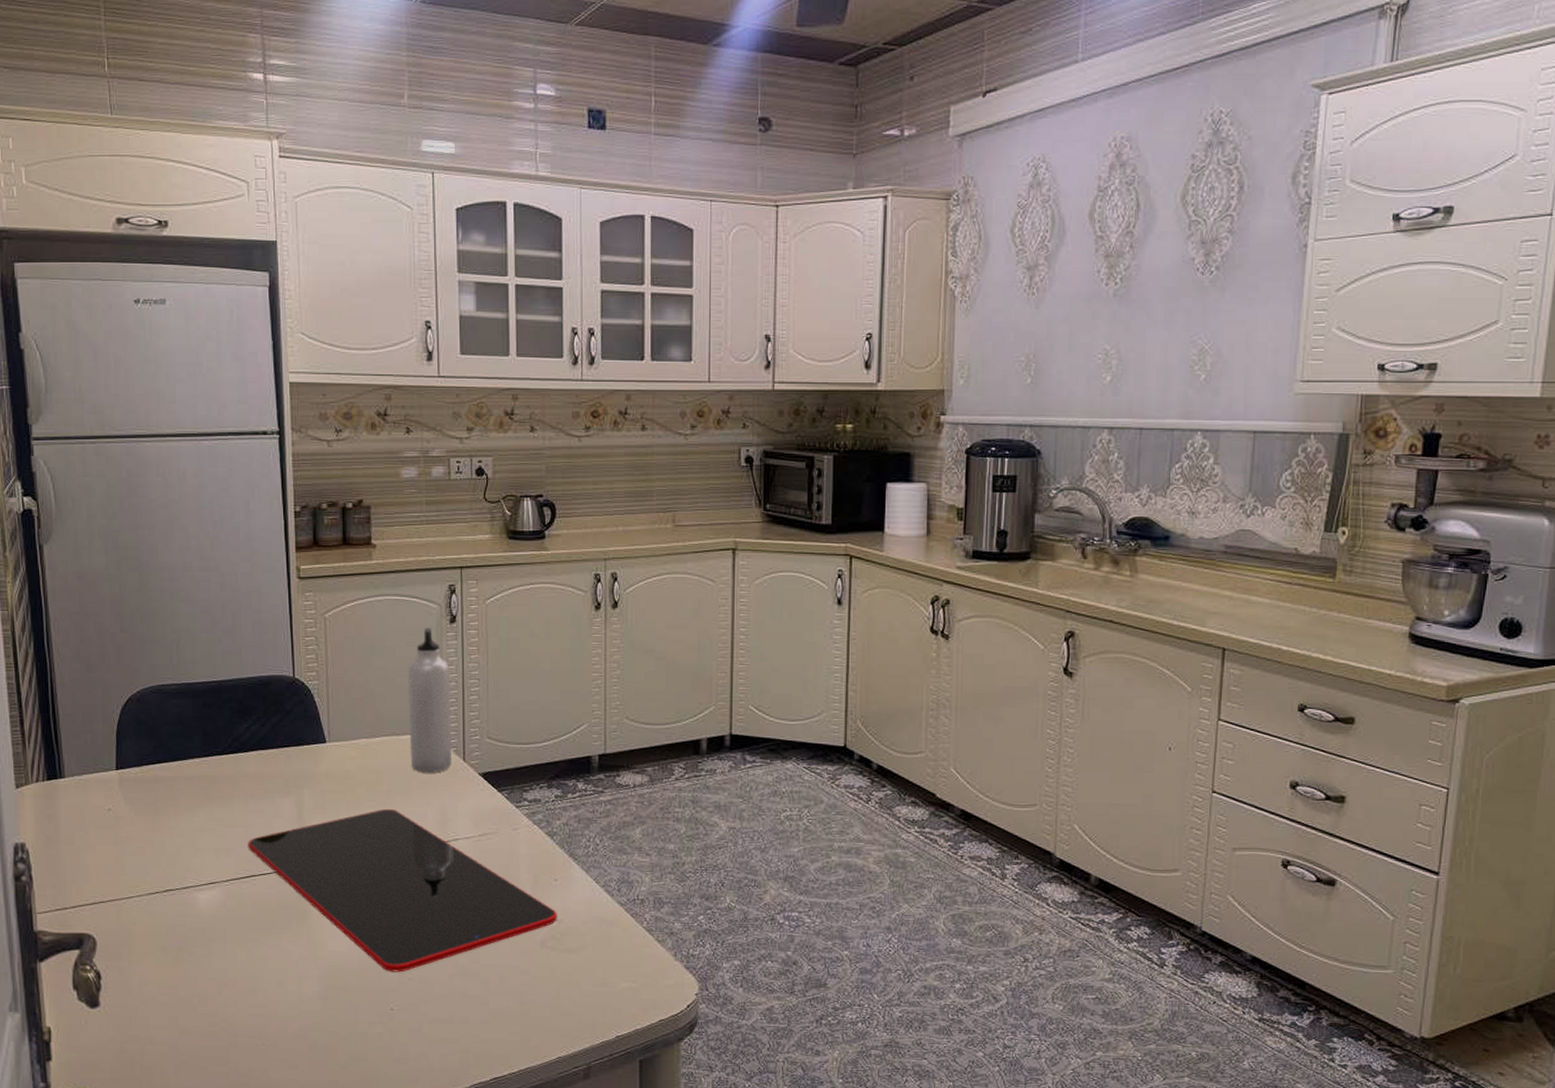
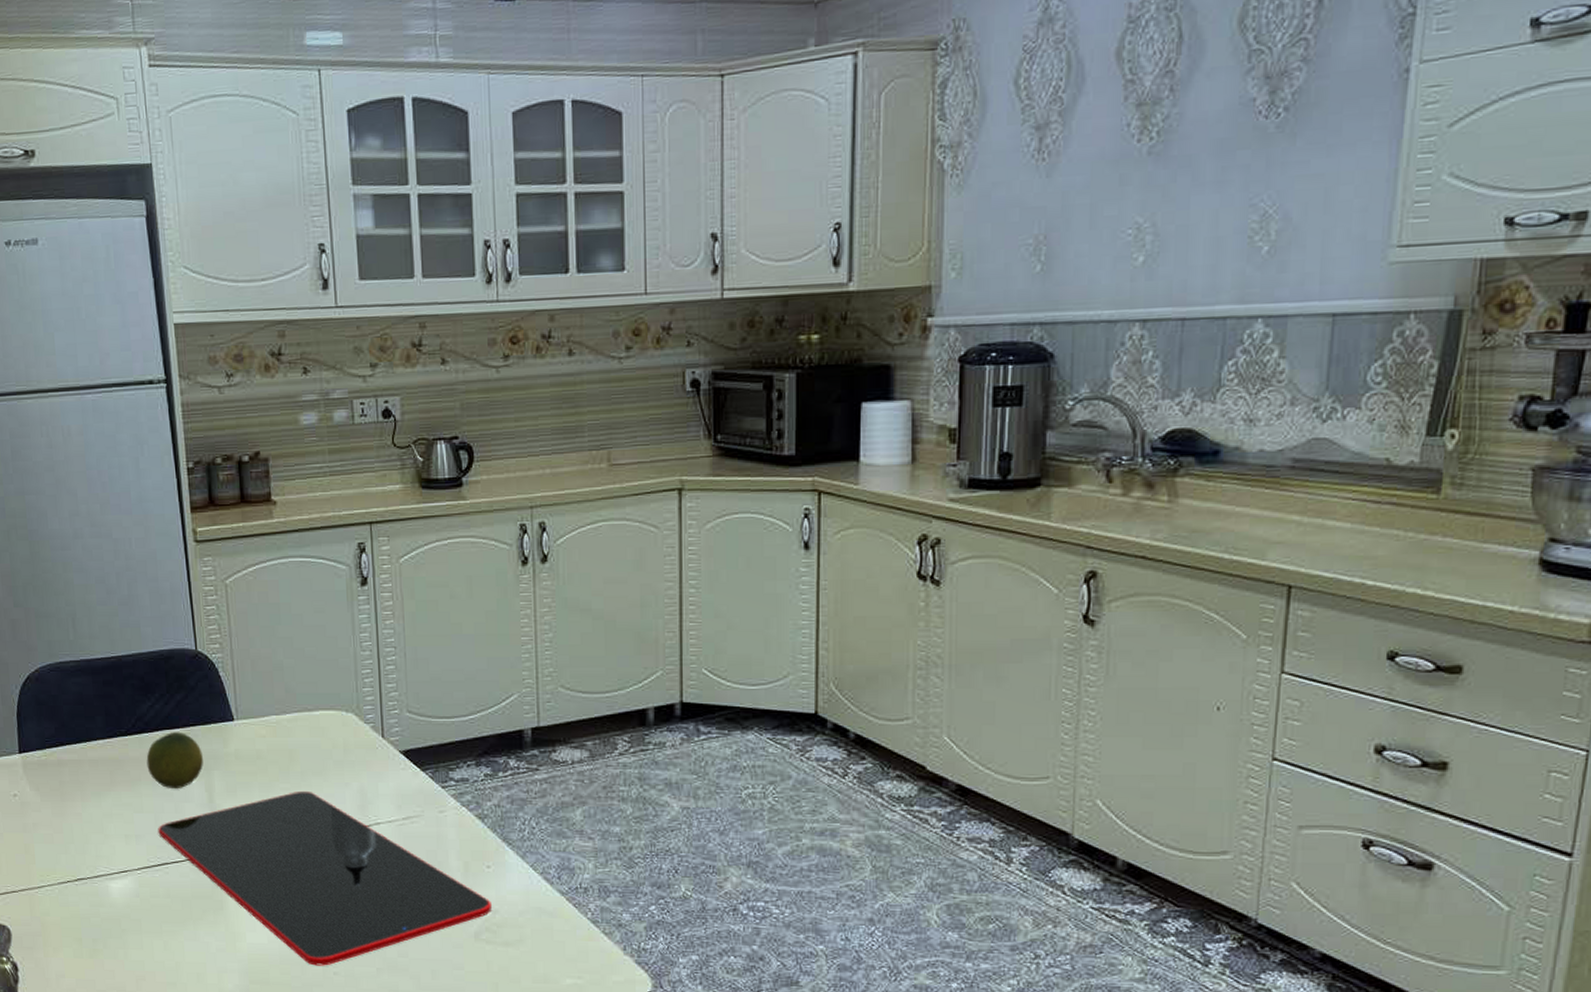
fruit: none [240,753,295,806] -> present [146,732,203,789]
water bottle: present [408,627,451,773] -> none [318,591,369,752]

